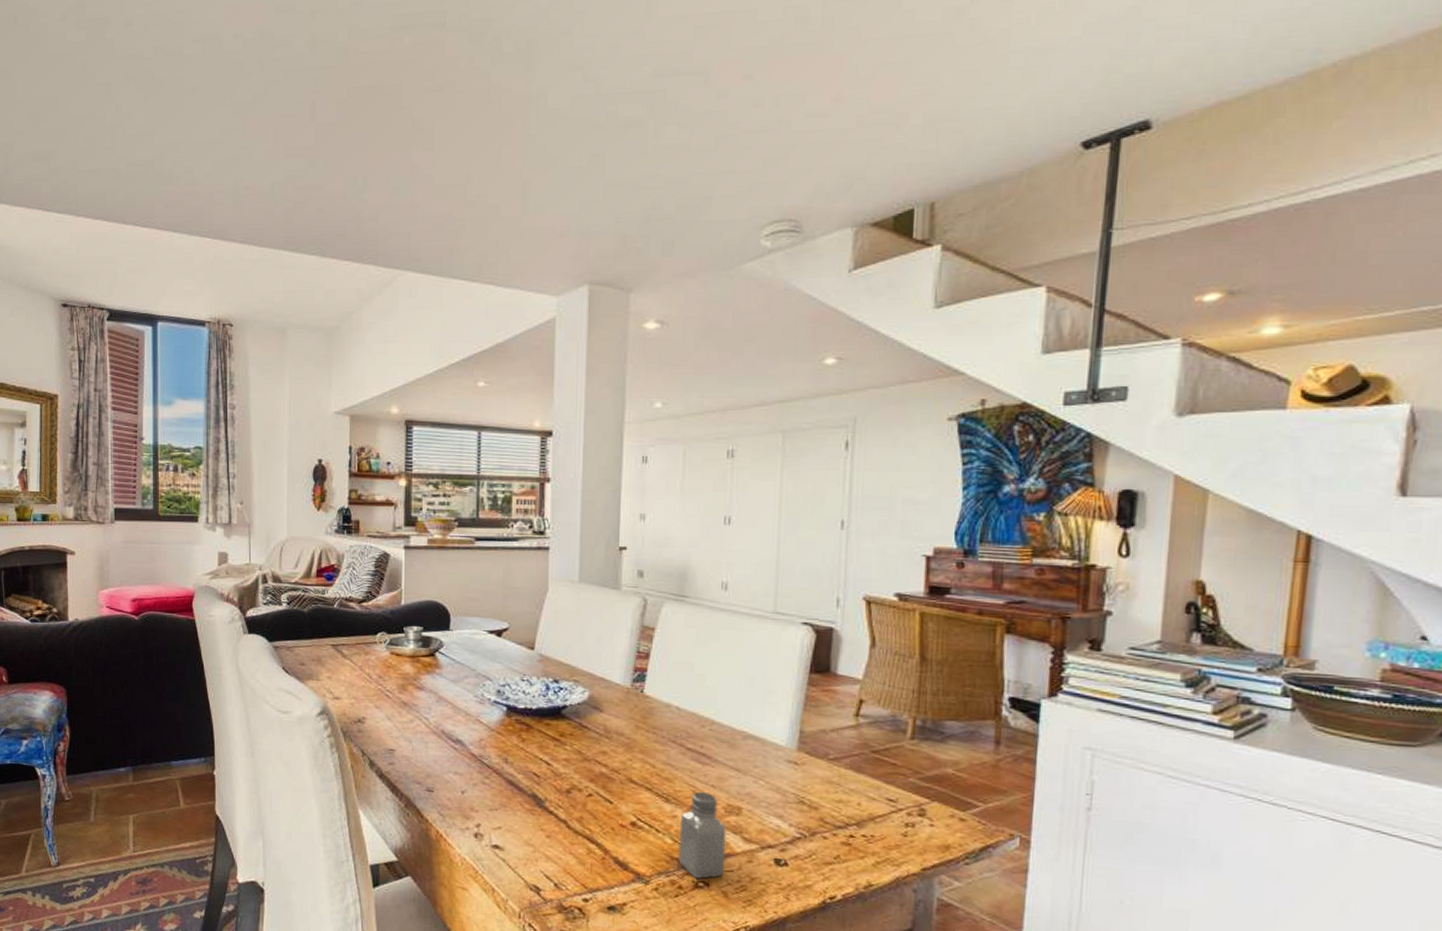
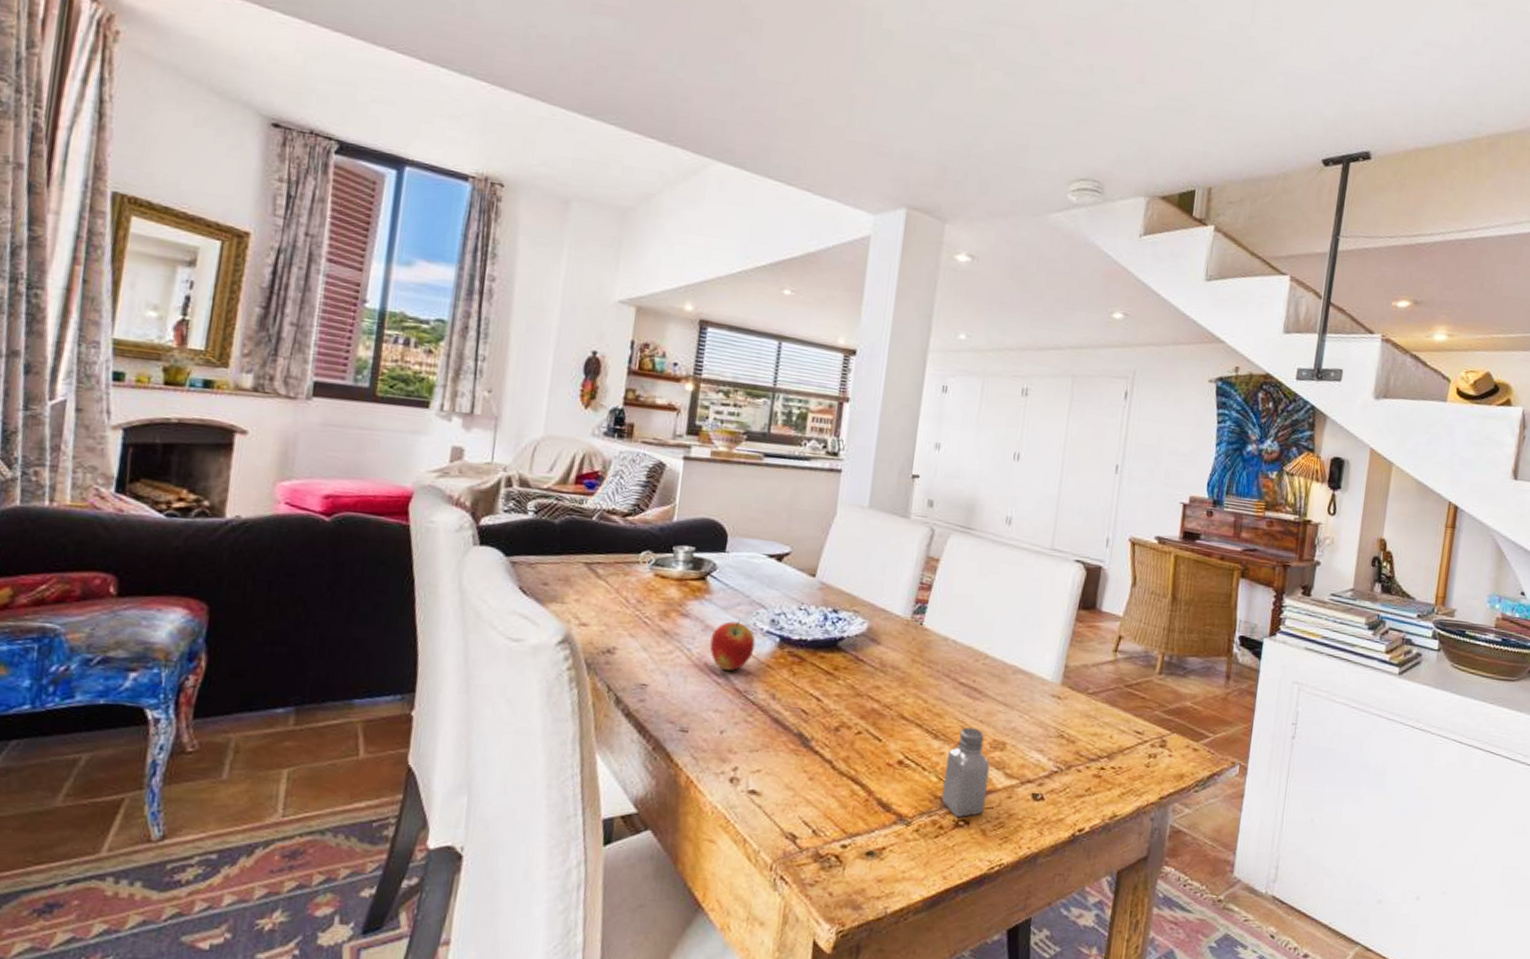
apple: none [444,692,485,738] -> present [709,621,756,671]

